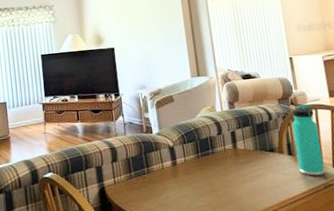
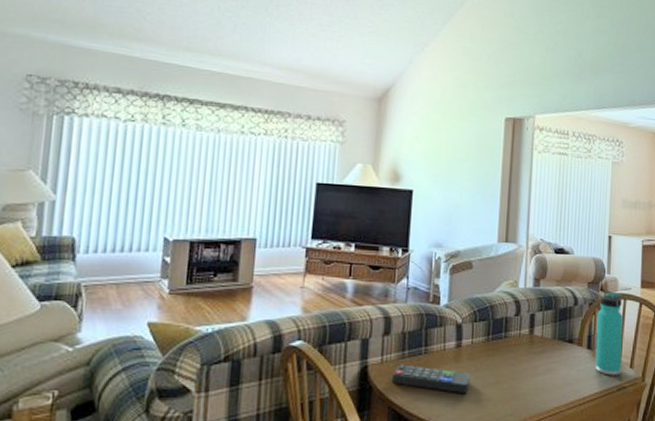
remote control: none [125,183,190,202] -> present [391,364,471,393]

